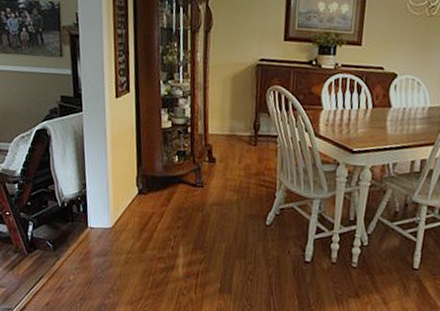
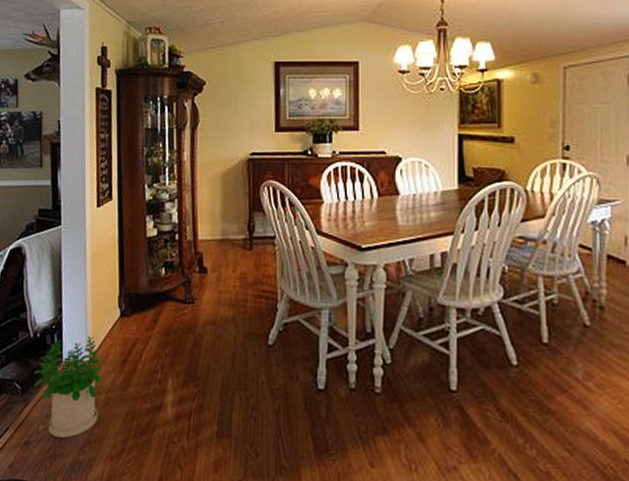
potted plant: none [63,208,123,287] -> present [34,336,103,438]

